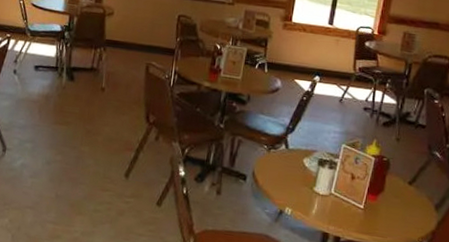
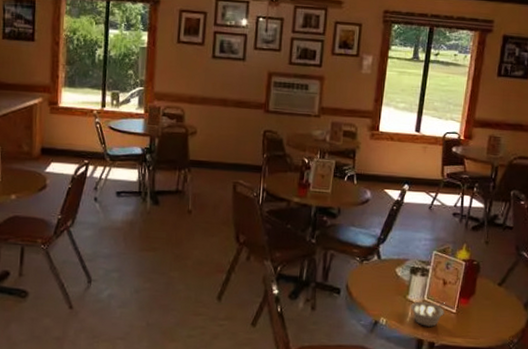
legume: none [316,194,352,222] -> present [410,301,445,328]

